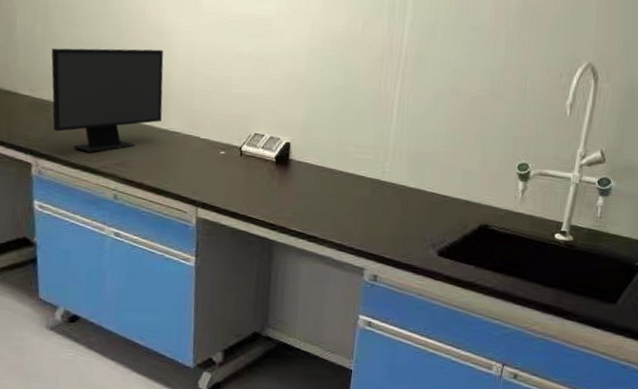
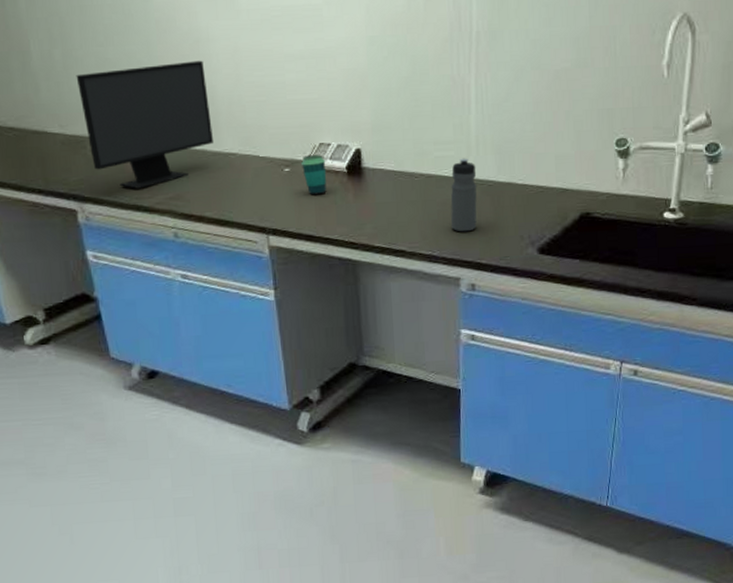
cup: none [235,142,258,178] -> present [300,155,327,195]
water bottle: none [362,162,391,228] -> present [450,158,477,232]

